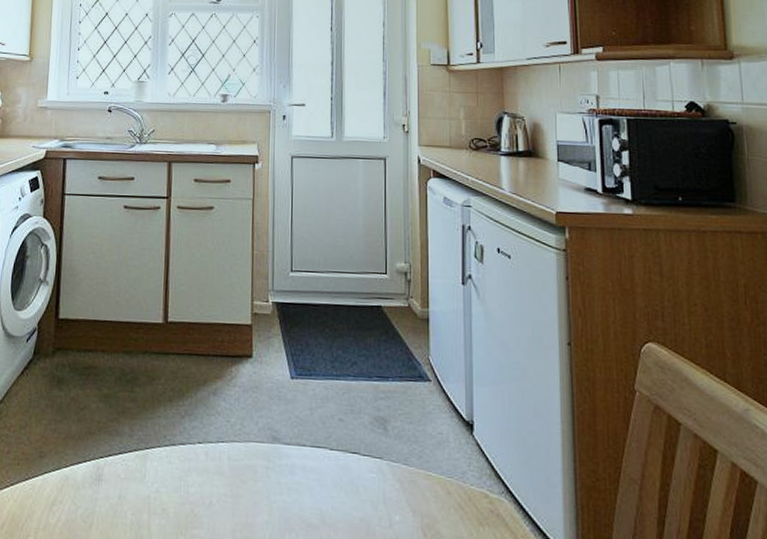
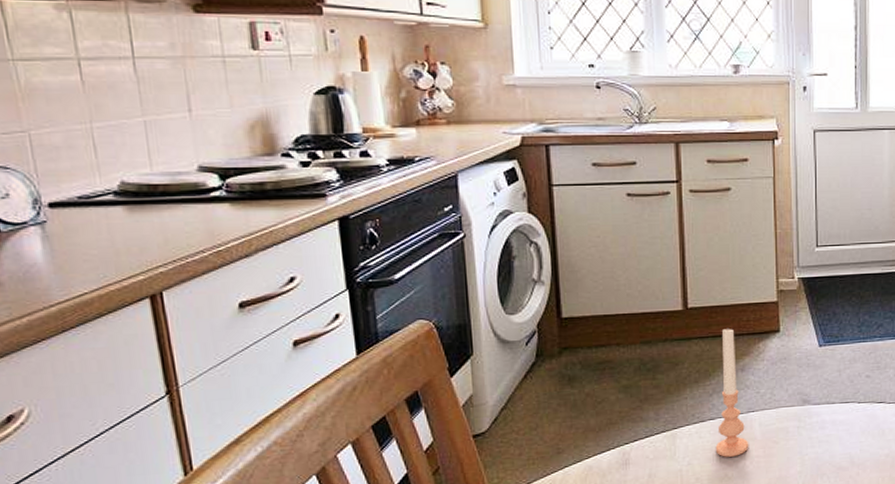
candle: none [183,346,217,491] -> present [715,327,749,457]

